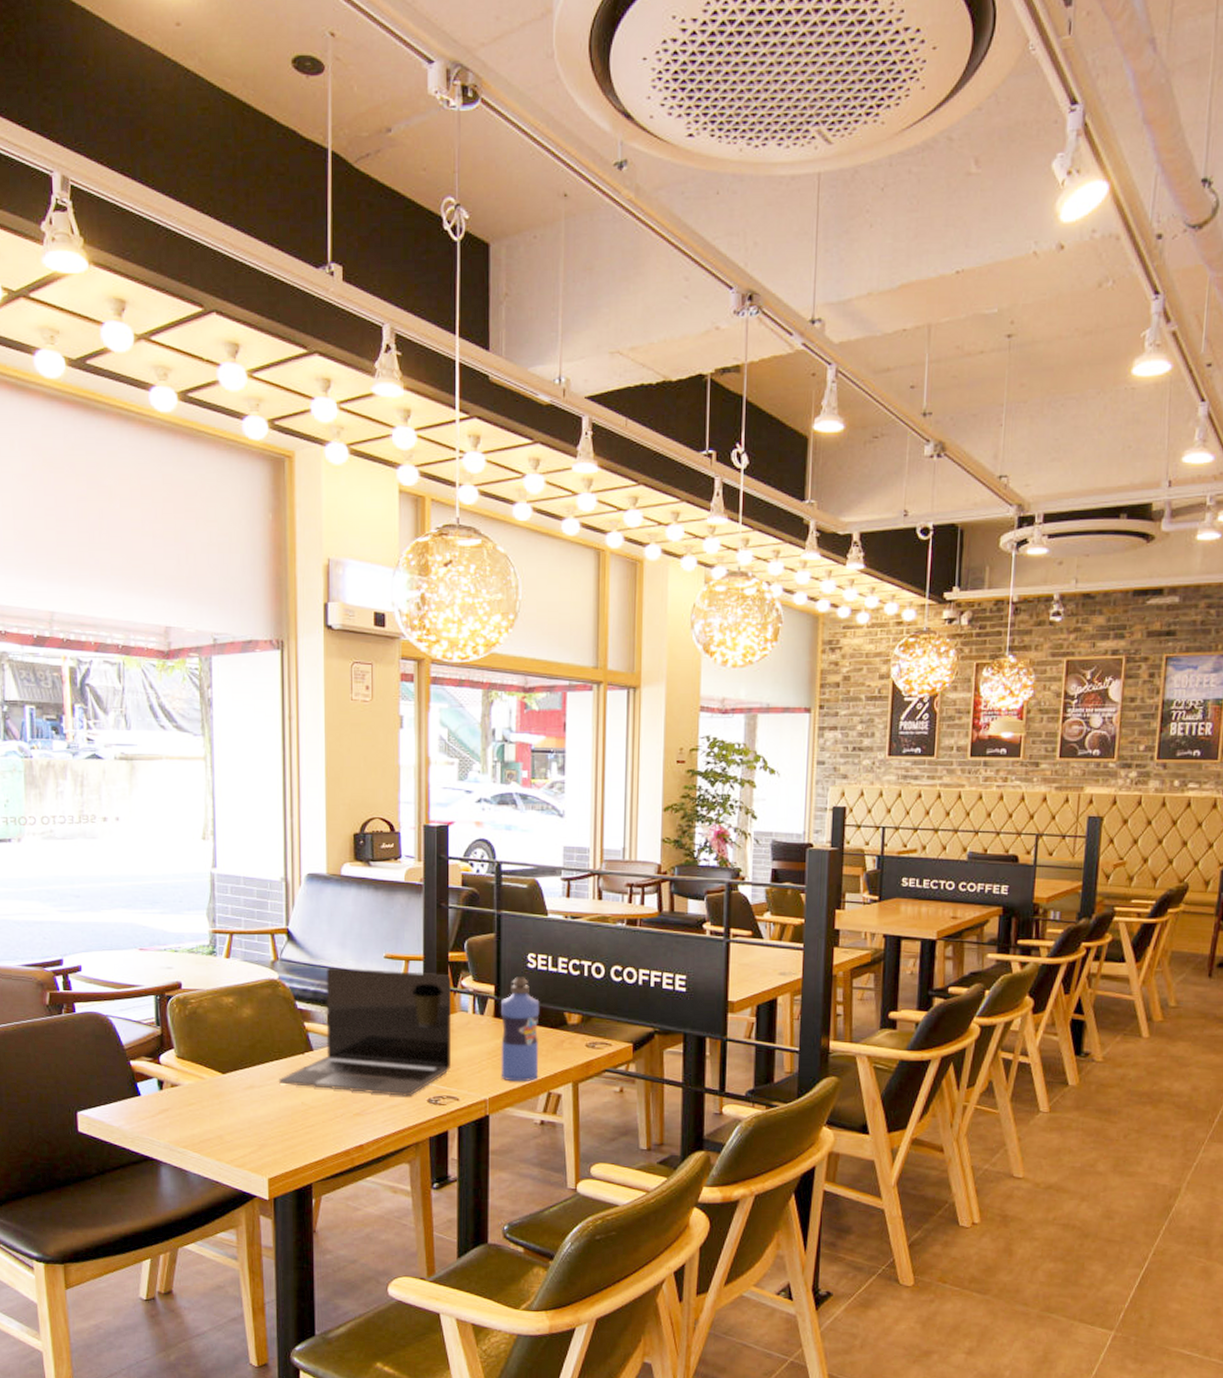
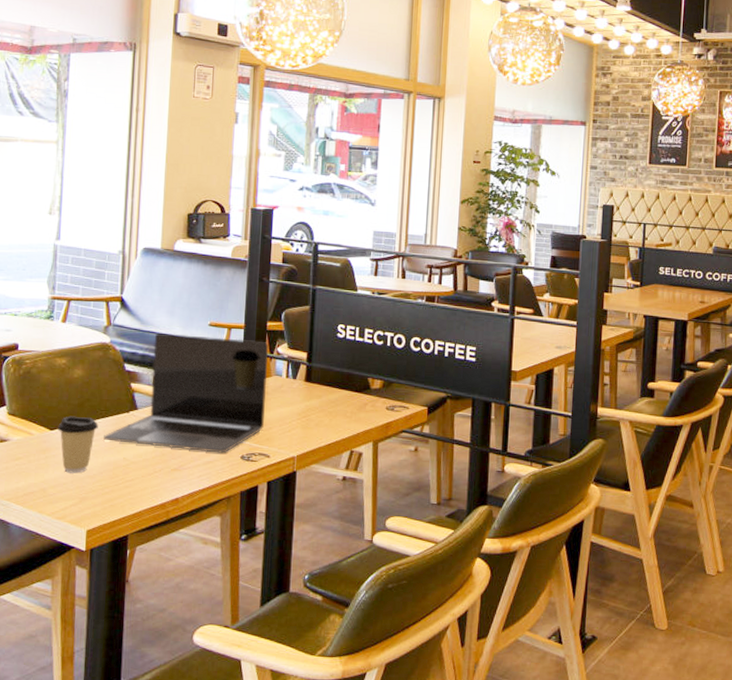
coffee cup: none [230,1058,272,1119] -> present [58,416,98,474]
water bottle: present [501,977,540,1082] -> none [308,345,347,441]

